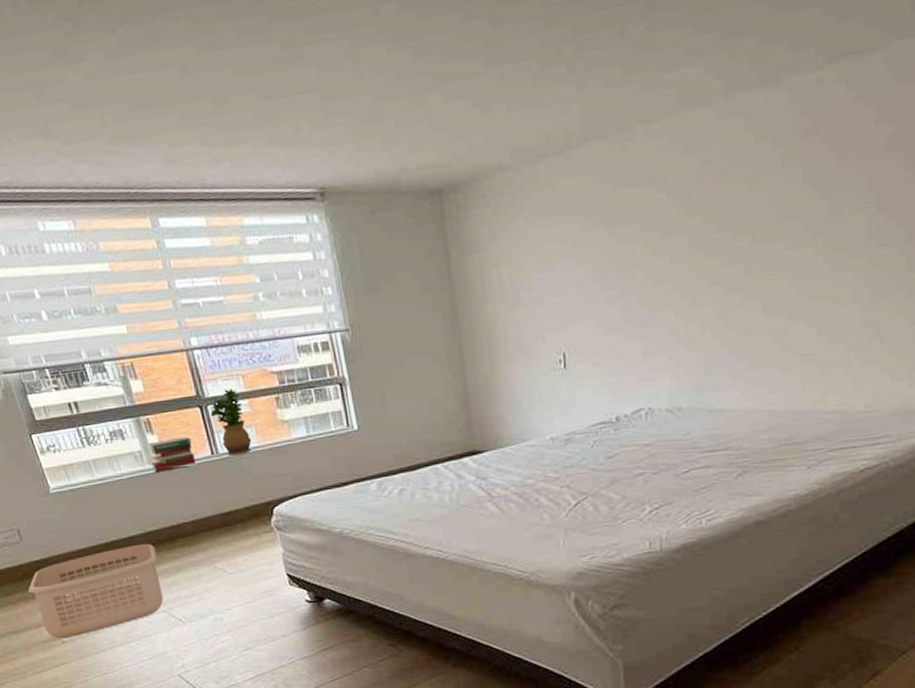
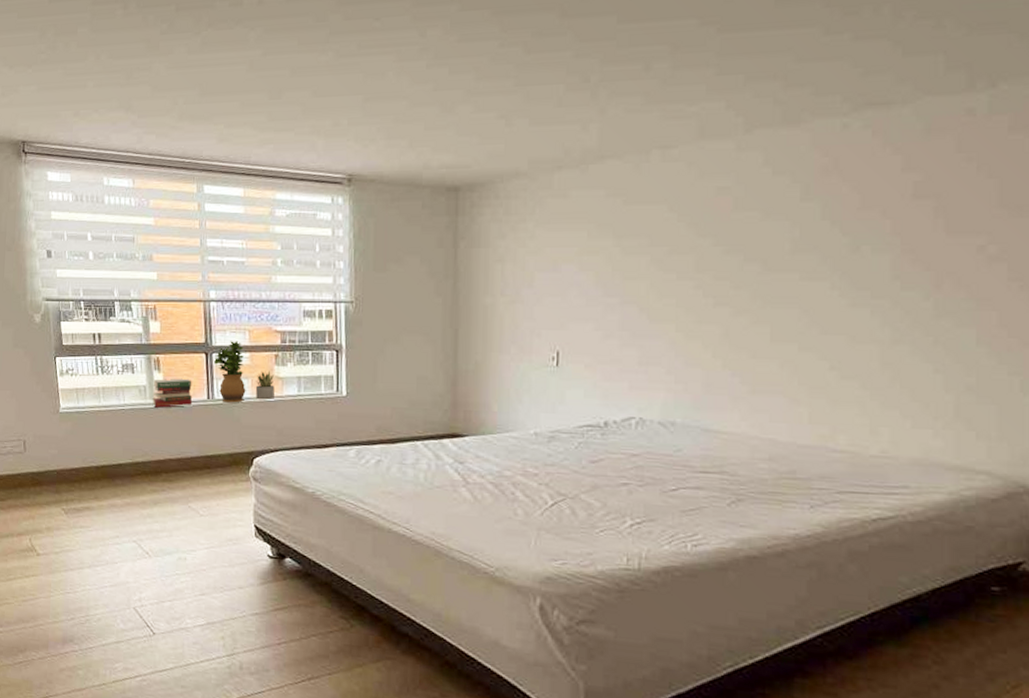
clothes hamper: present [28,543,164,639] -> none [19,472,139,552]
succulent plant: none [259,415,283,448] -> present [255,370,275,400]

